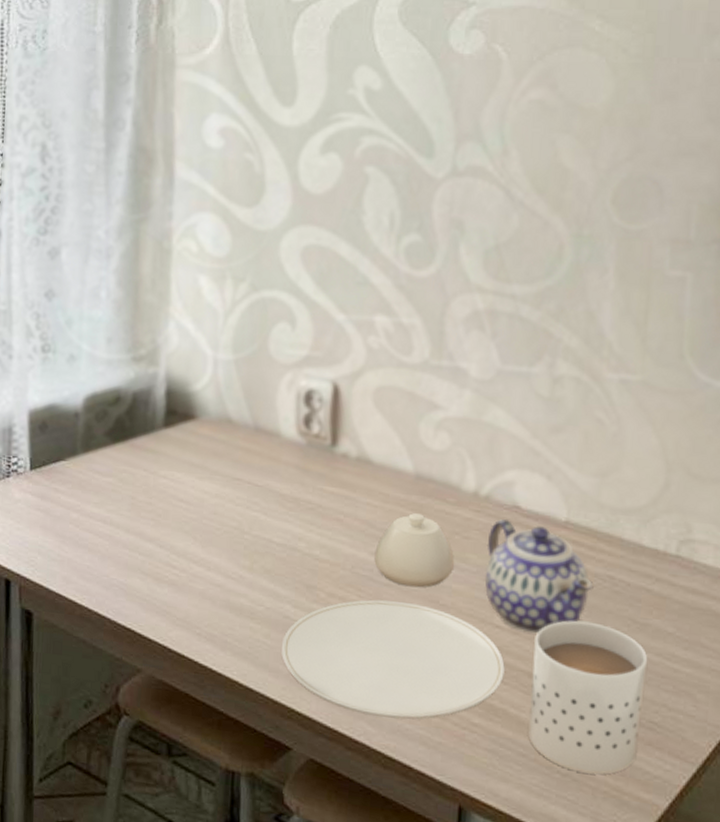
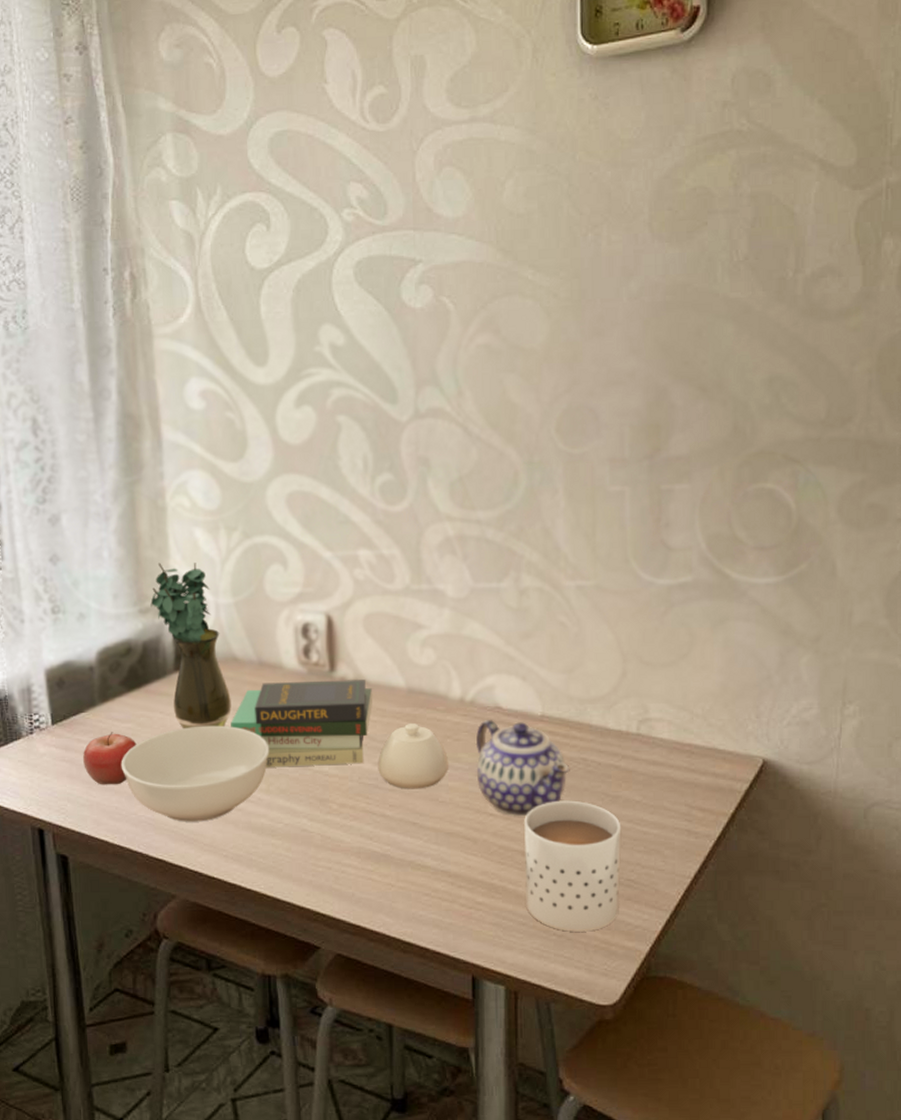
fruit: none [57,485,116,543] -> present [82,732,137,785]
bowl: none [97,489,258,594] -> present [121,725,270,822]
vase: none [145,308,221,493] -> present [150,562,231,730]
books: none [218,450,377,552] -> present [231,680,373,768]
plate: present [281,599,505,720] -> none [301,803,501,909]

